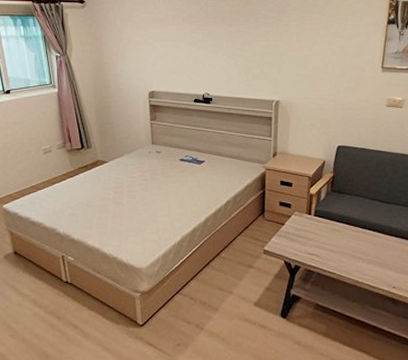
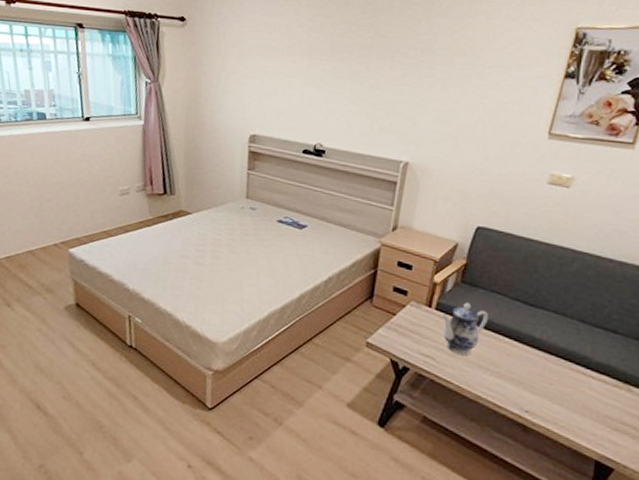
teapot: none [320,207,356,249] -> present [441,302,488,355]

